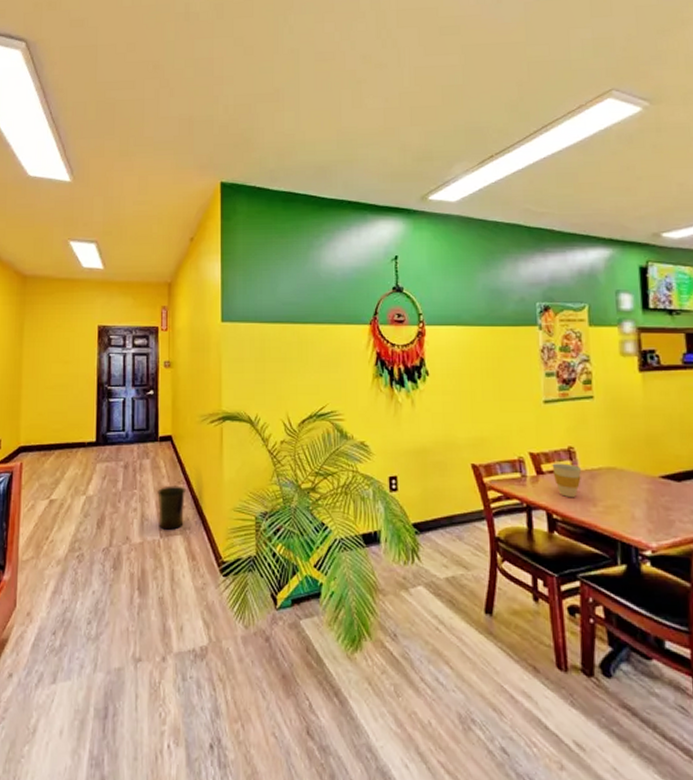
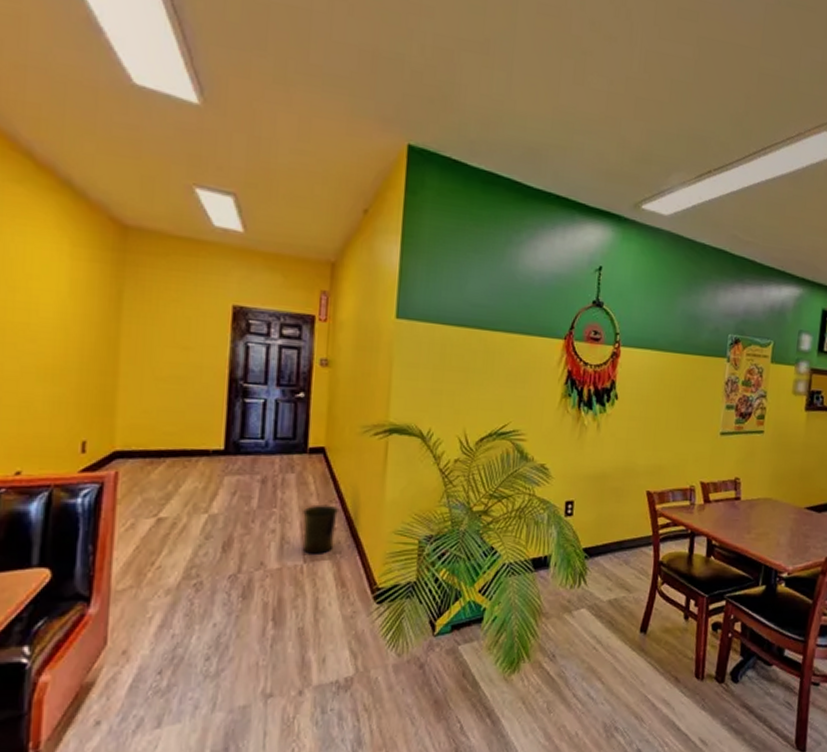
cup: present [552,463,582,498] -> none [718,493,744,526]

